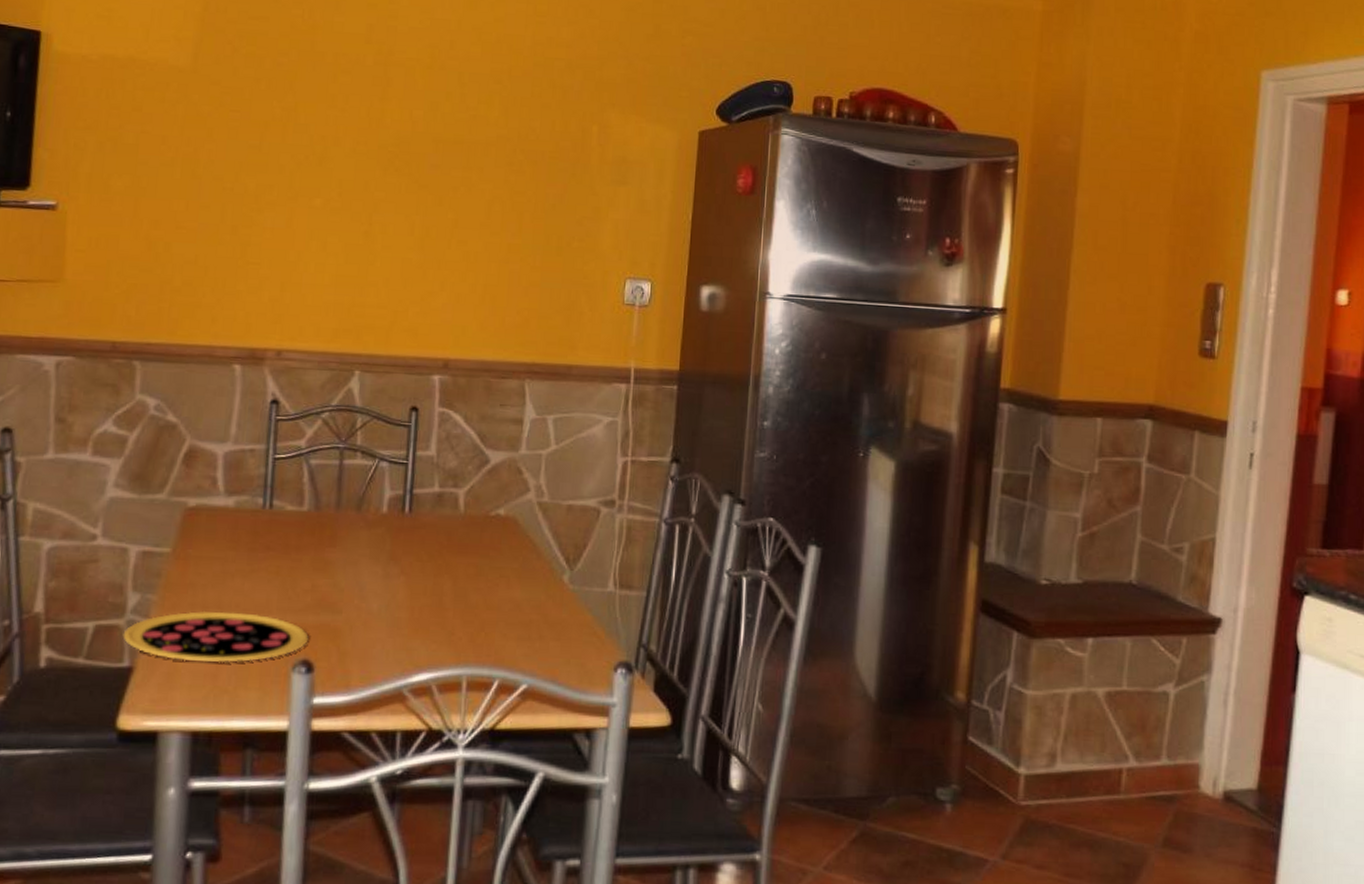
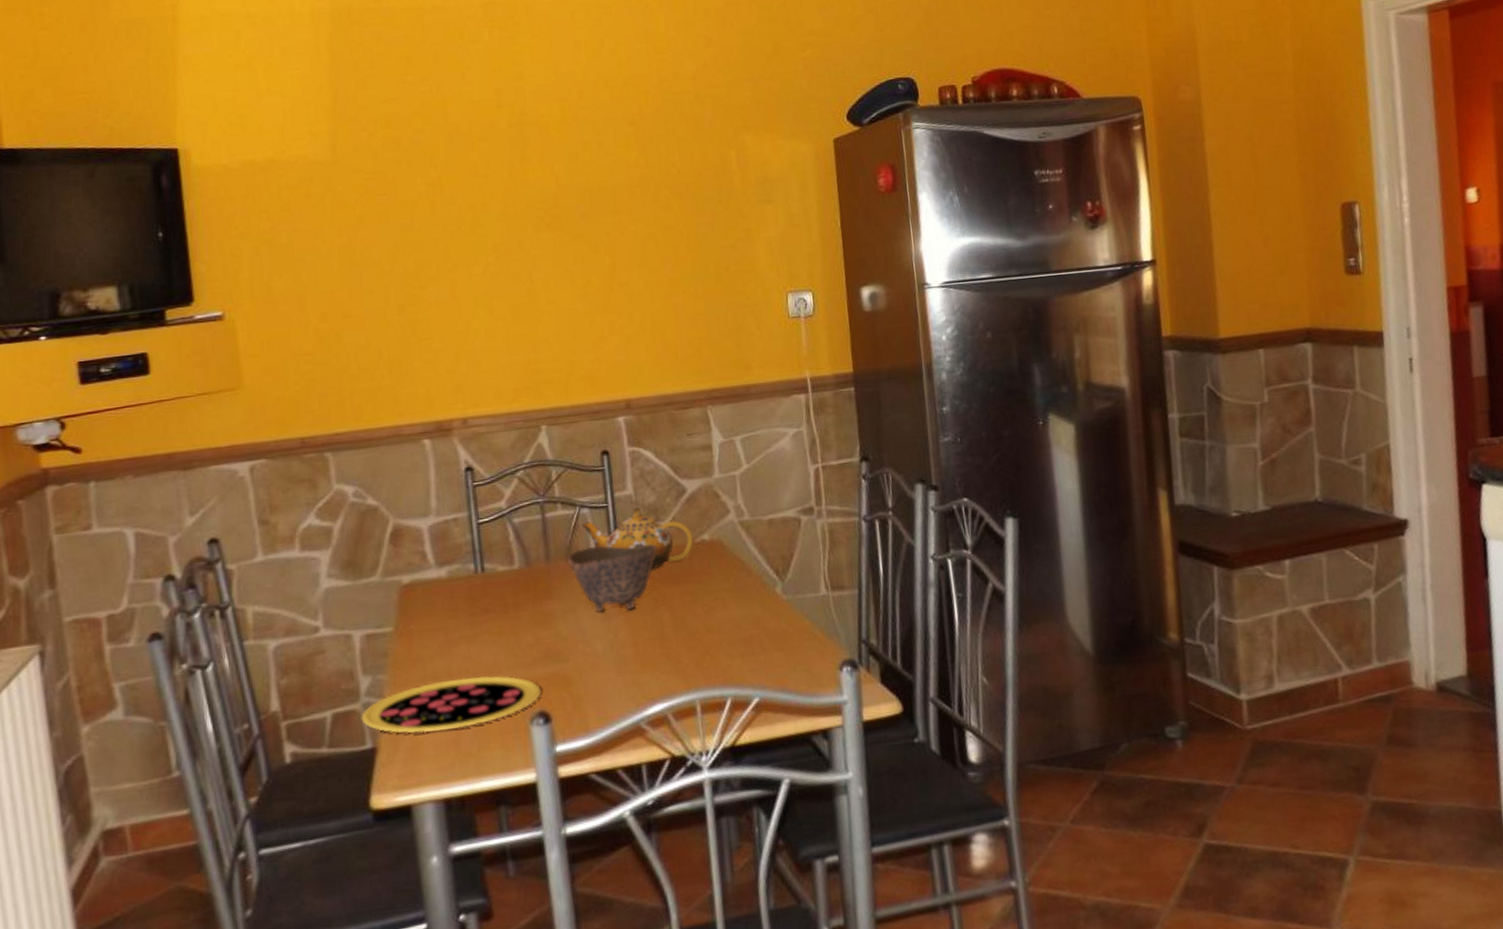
bowl: none [357,501,450,573] -> present [566,544,657,612]
teapot: none [379,470,489,535] -> present [582,507,694,569]

